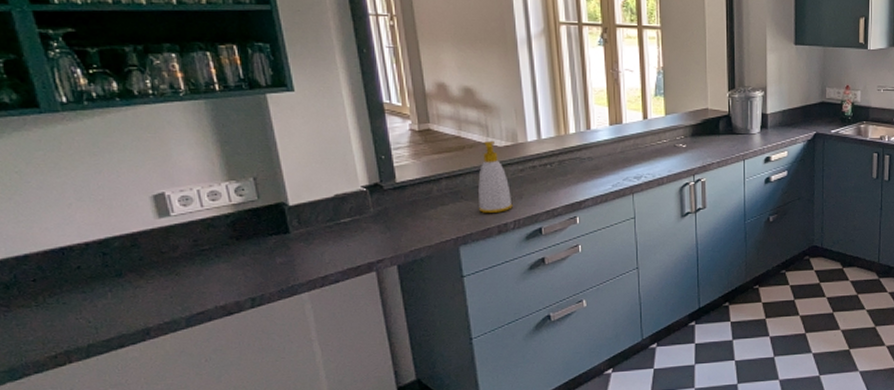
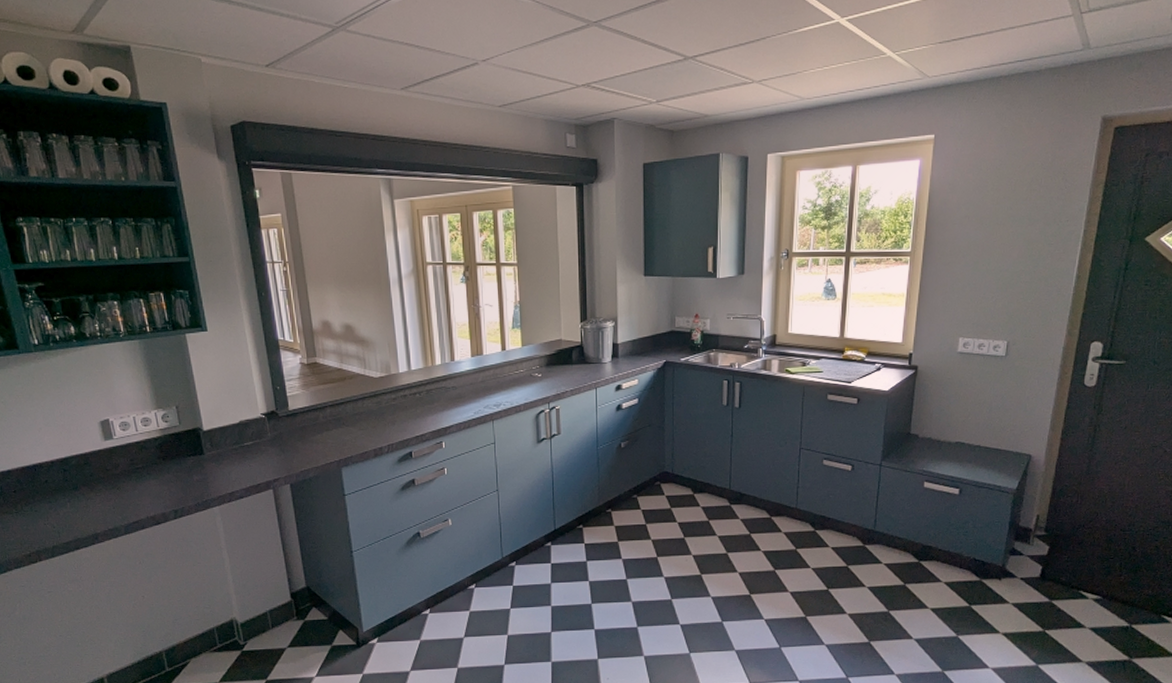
soap bottle: present [478,141,513,213] -> none [357,373,387,438]

